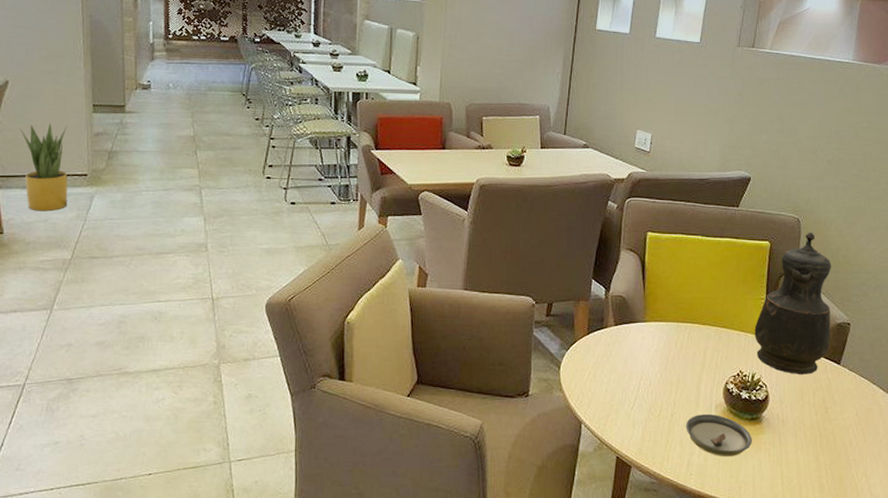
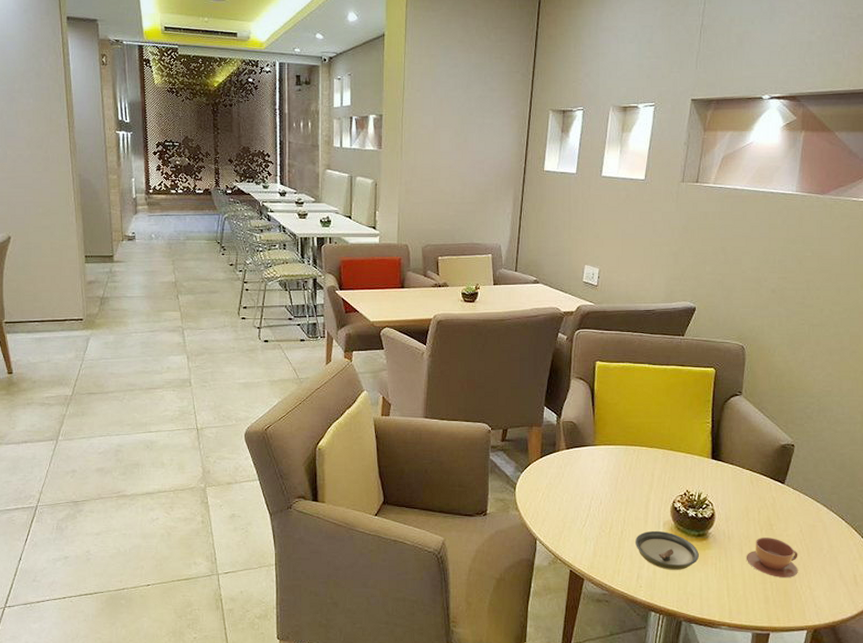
planter: present [20,123,68,212] -> none [23,273,67,353]
coffeepot: present [754,232,831,374] -> none [700,359,775,493]
teacup: none [800,421,854,464] -> present [746,538,798,577]

